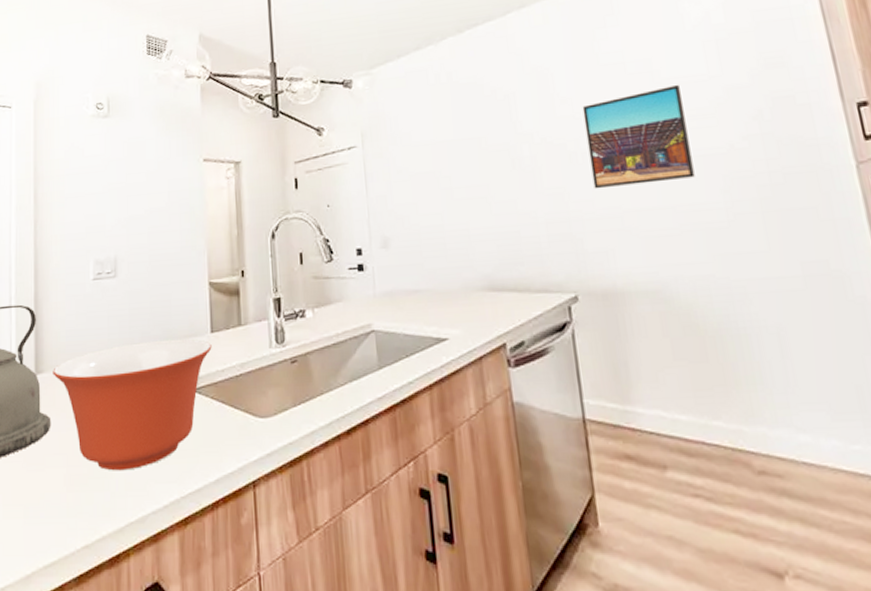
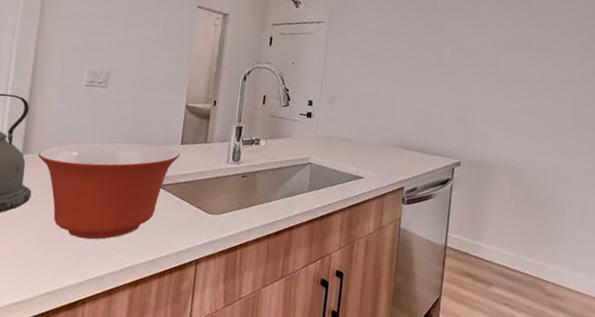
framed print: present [582,84,695,189] -> none [489,26,563,94]

